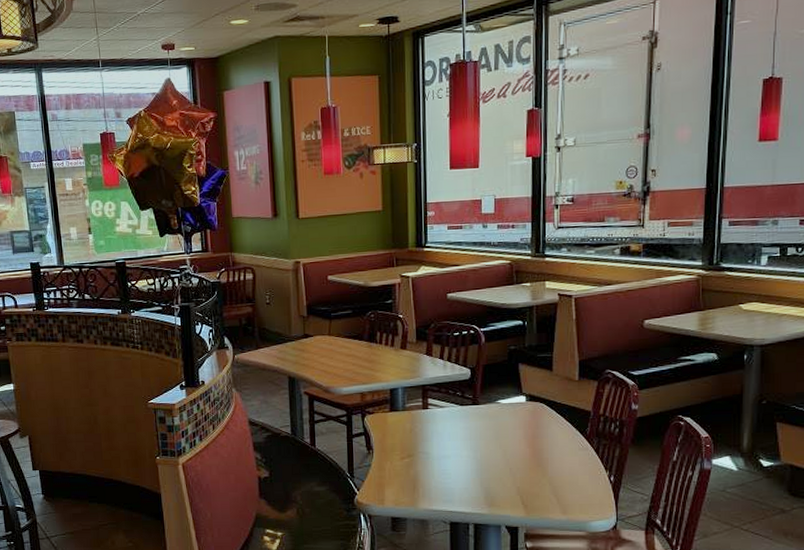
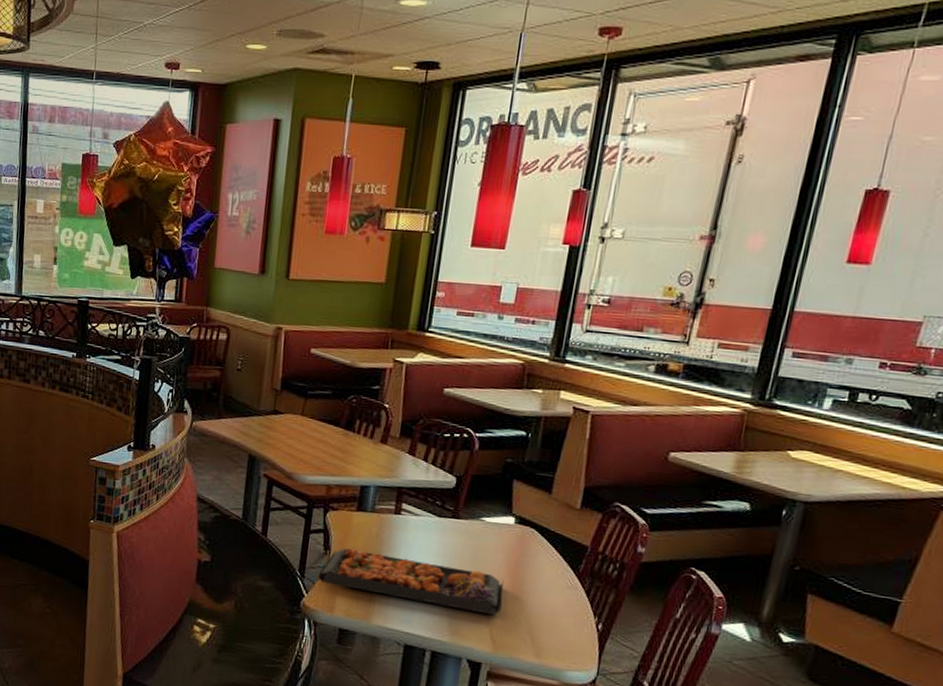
food tray: none [366,444,527,484] -> present [318,547,504,616]

